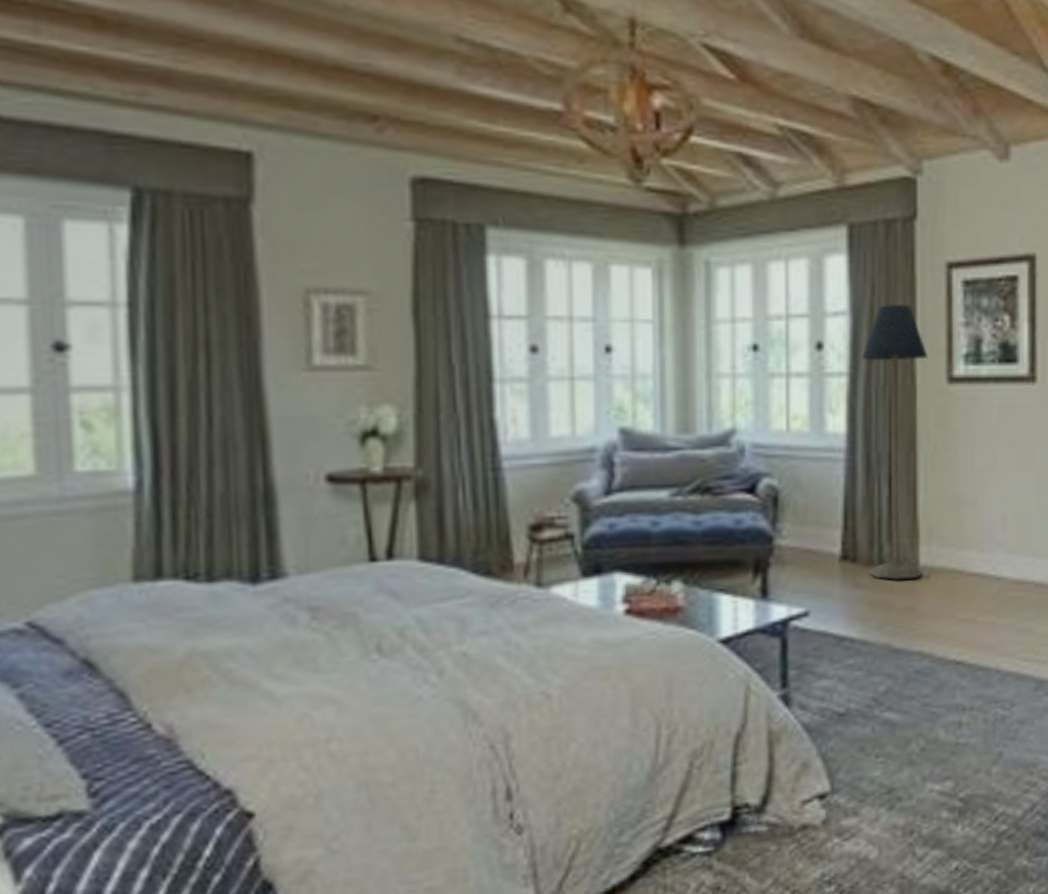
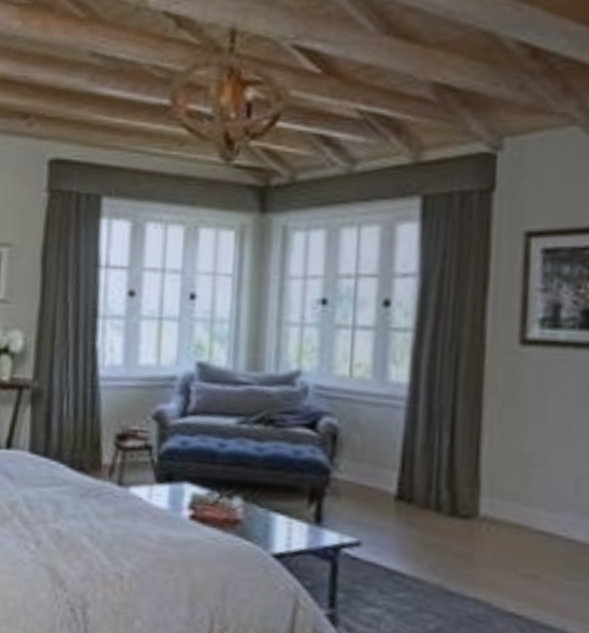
floor lamp: present [862,305,928,580] -> none [425,269,500,528]

